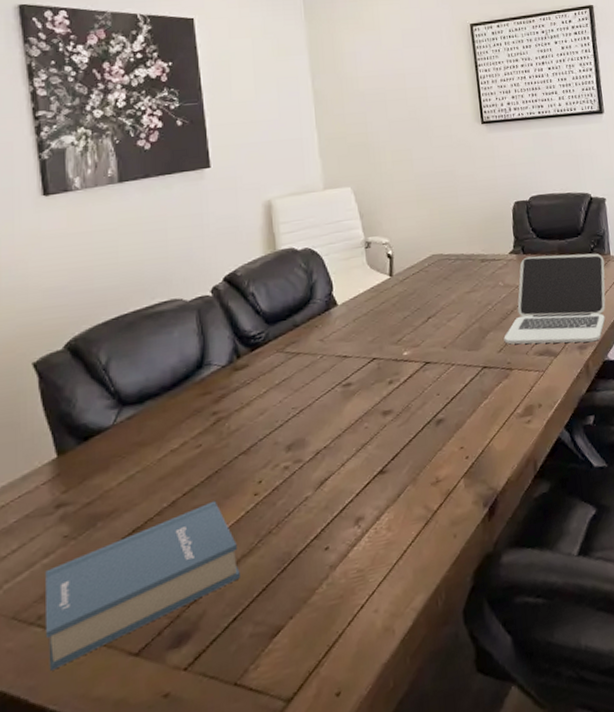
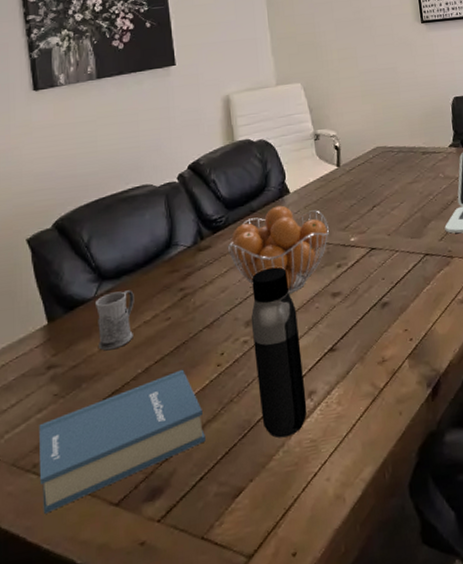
mug: none [113,416,160,485] -> present [94,290,135,351]
fruit basket: none [267,318,380,414] -> present [227,205,329,294]
water bottle: none [292,385,354,570] -> present [251,266,307,438]

